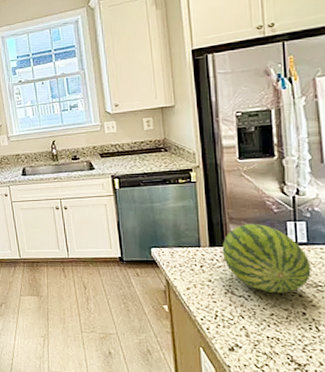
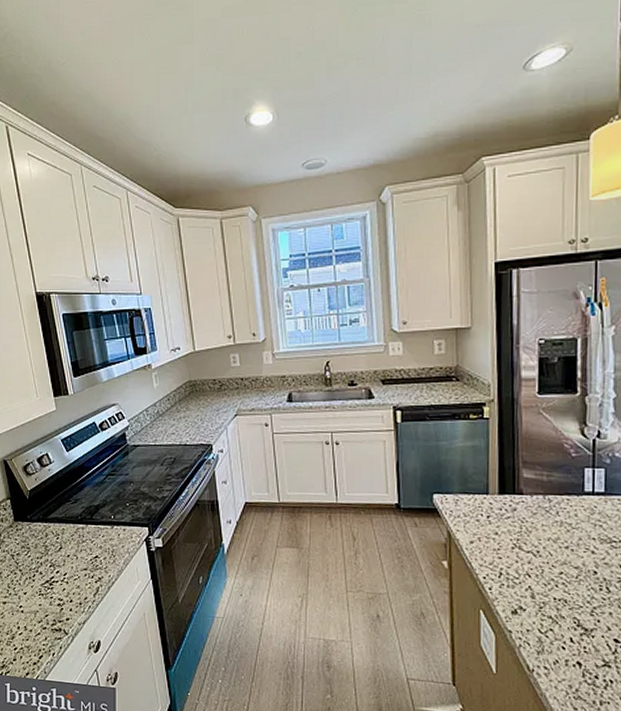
fruit: present [222,224,311,293] -> none [512,469,607,549]

